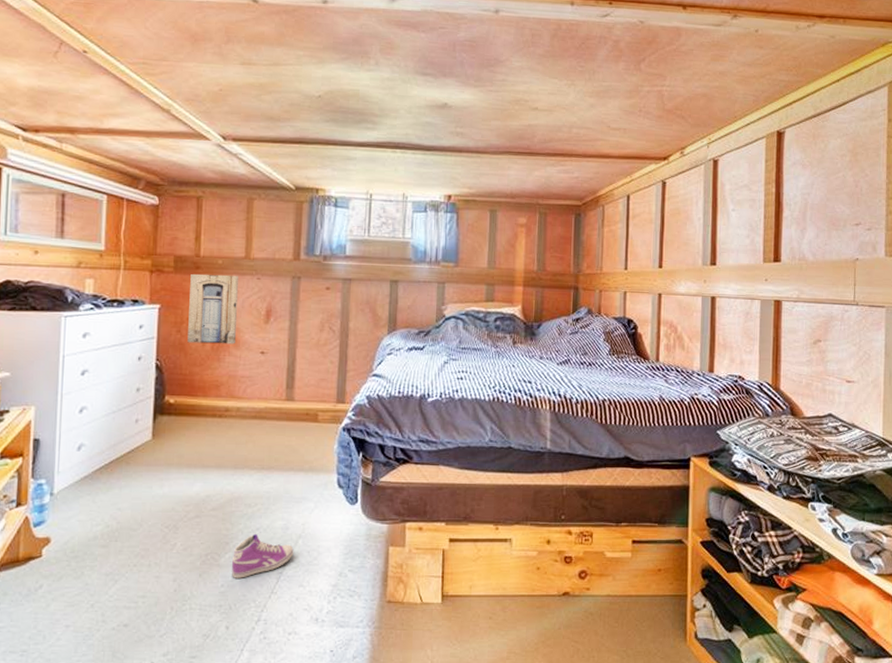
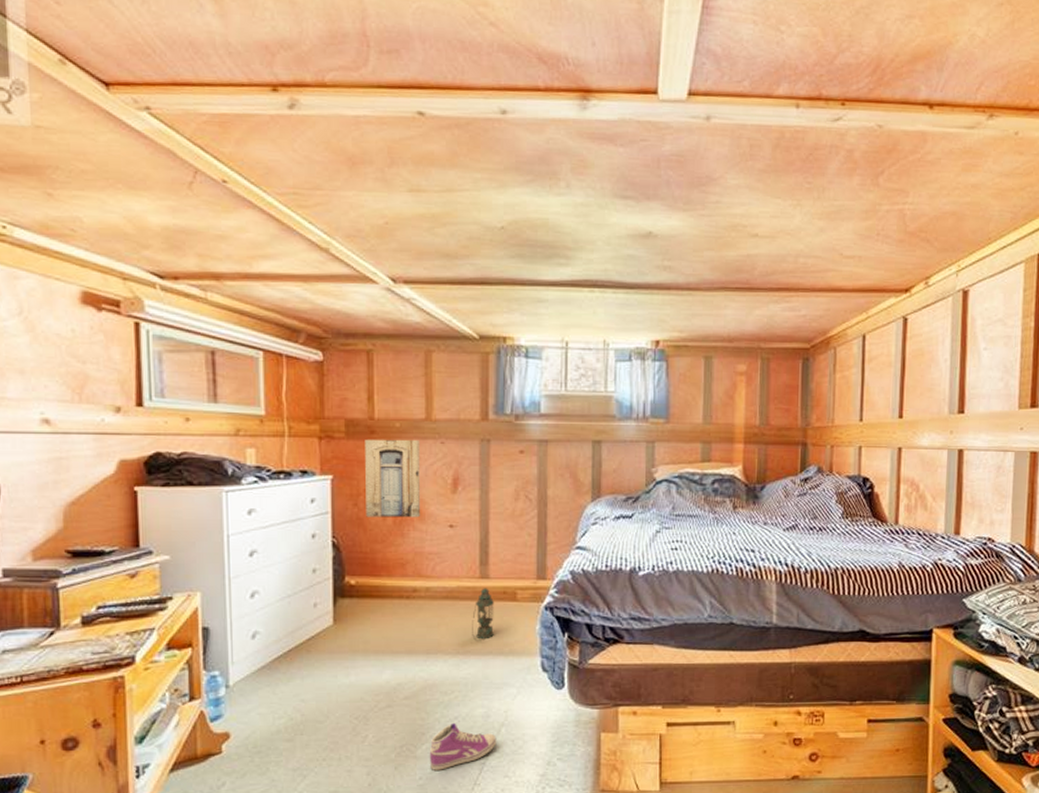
lantern: none [276,409,297,458] -> present [472,588,494,641]

